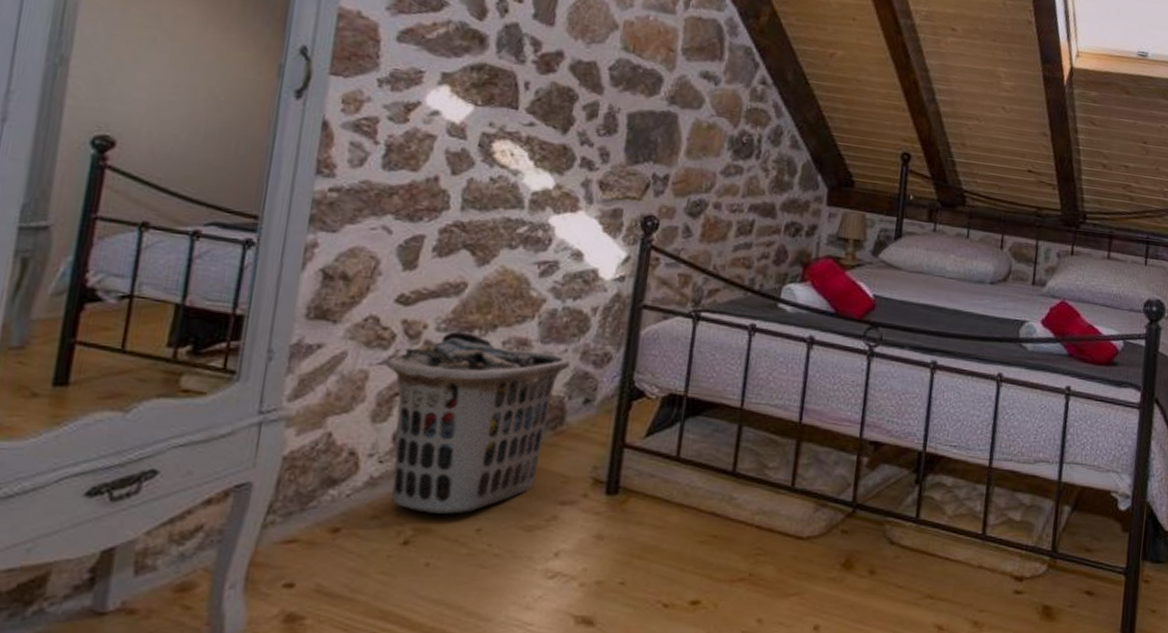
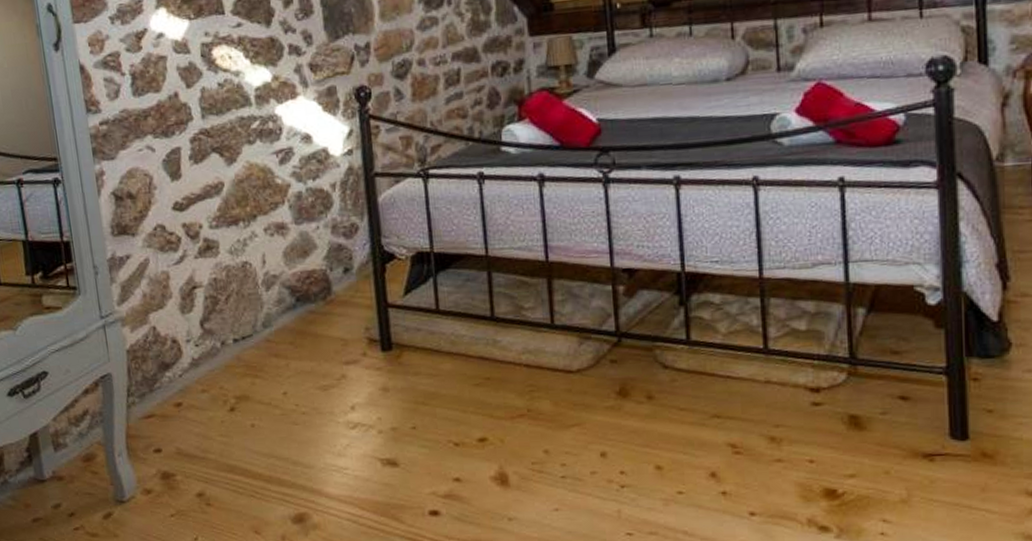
clothes hamper: present [385,331,570,514] -> none [179,225,325,384]

